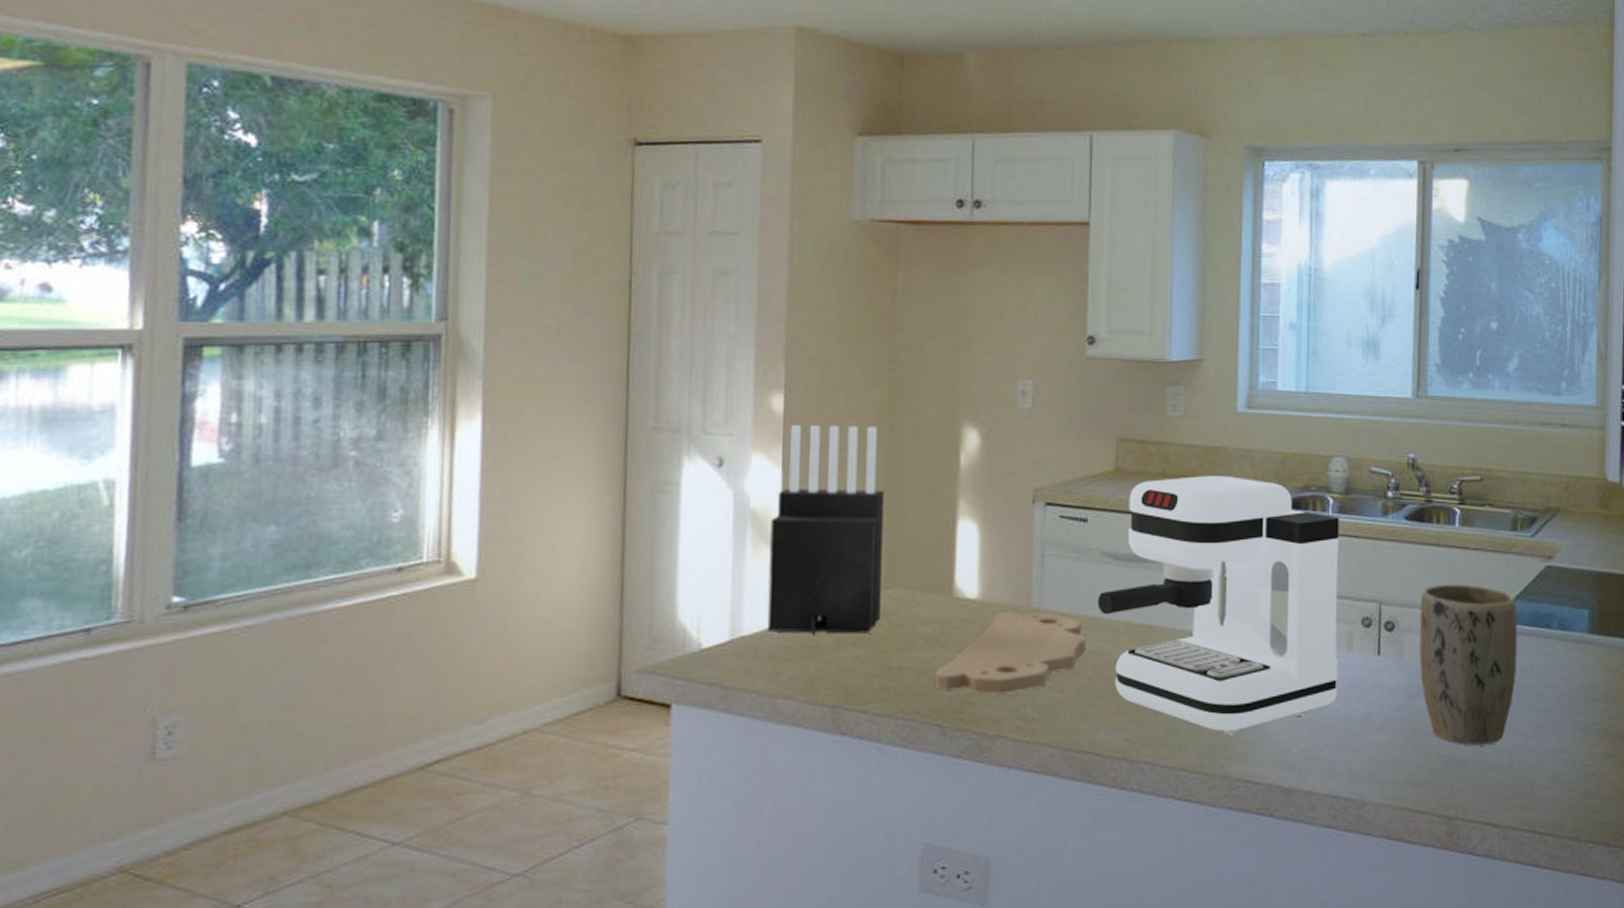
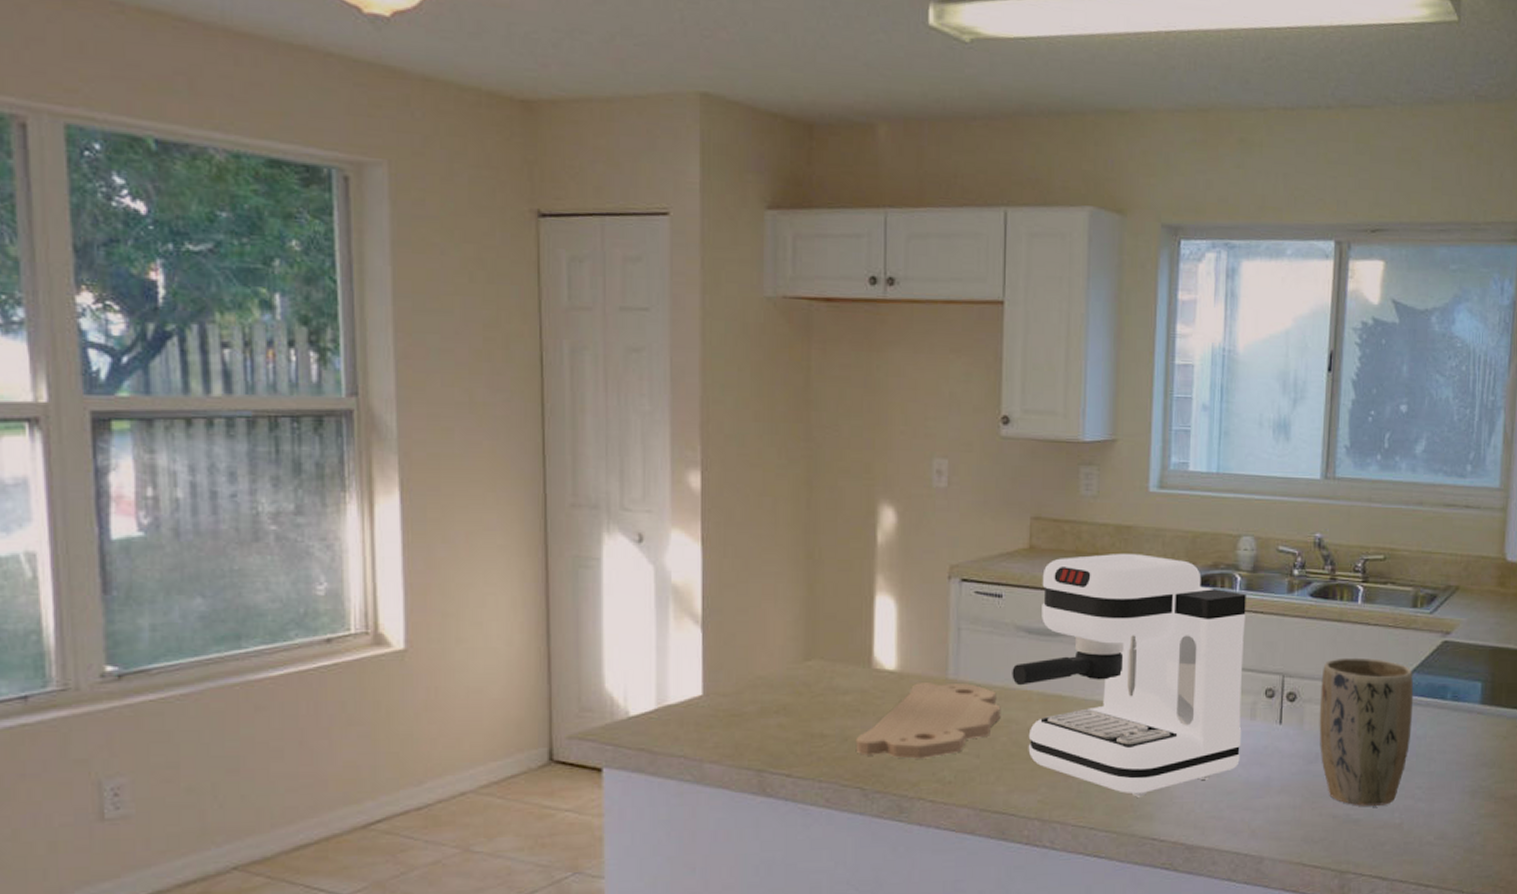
knife block: present [767,425,884,636] -> none [692,502,803,705]

